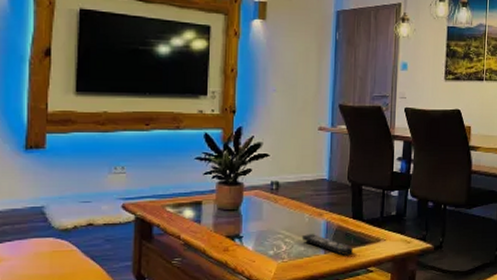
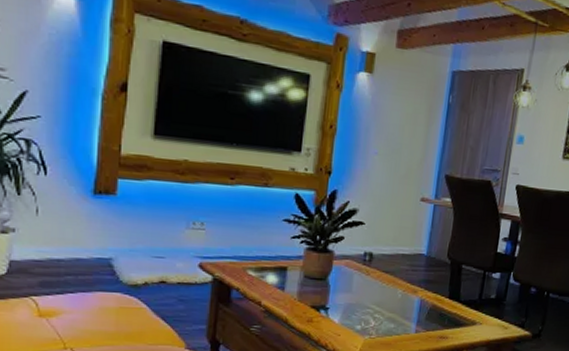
remote control: present [301,234,354,255] -> none [392,311,447,336]

